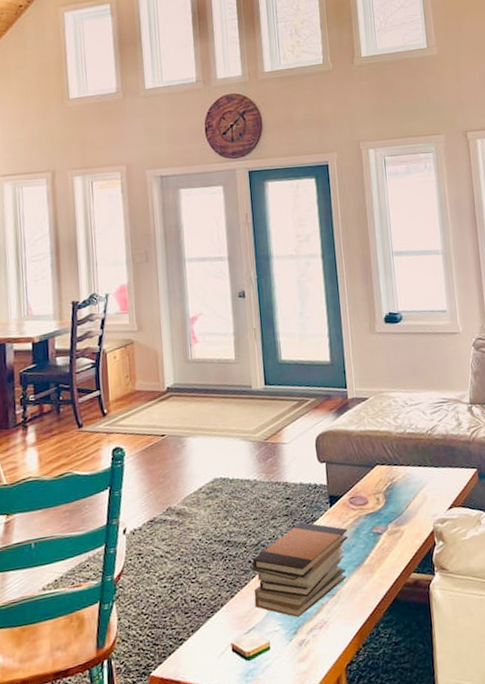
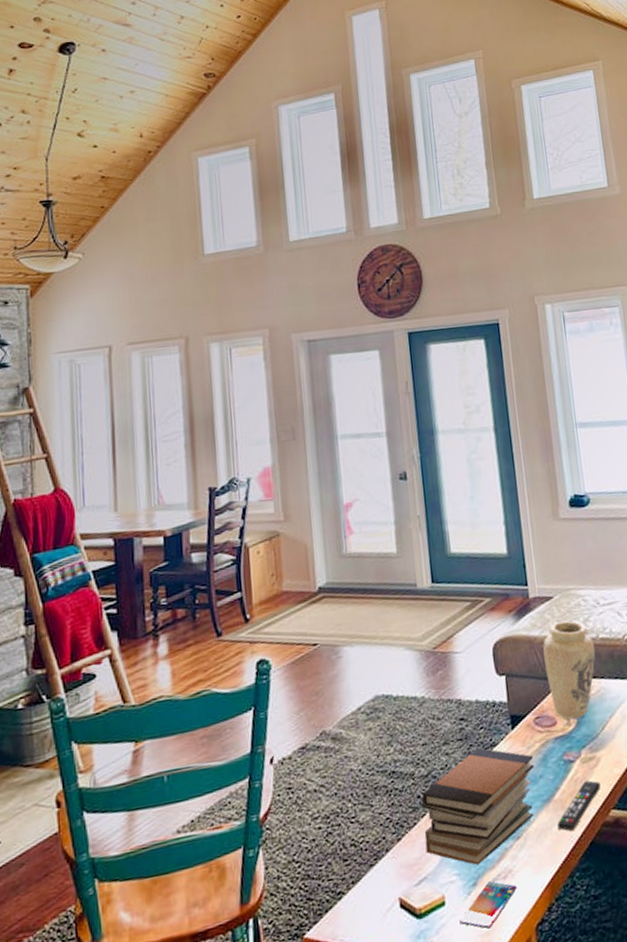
smartphone: none [282,630,331,669] -> present [459,881,517,929]
vase: none [358,418,403,500] -> present [543,621,596,720]
remote control: none [366,549,403,590] -> present [557,780,601,831]

